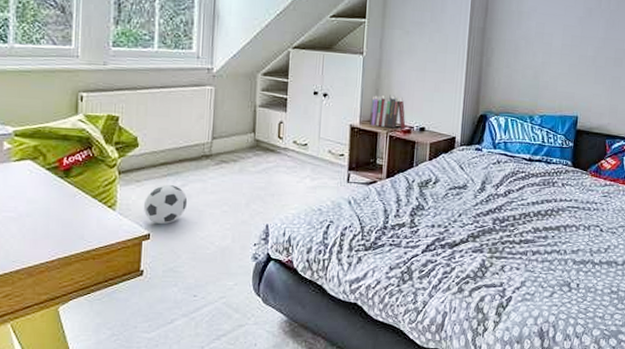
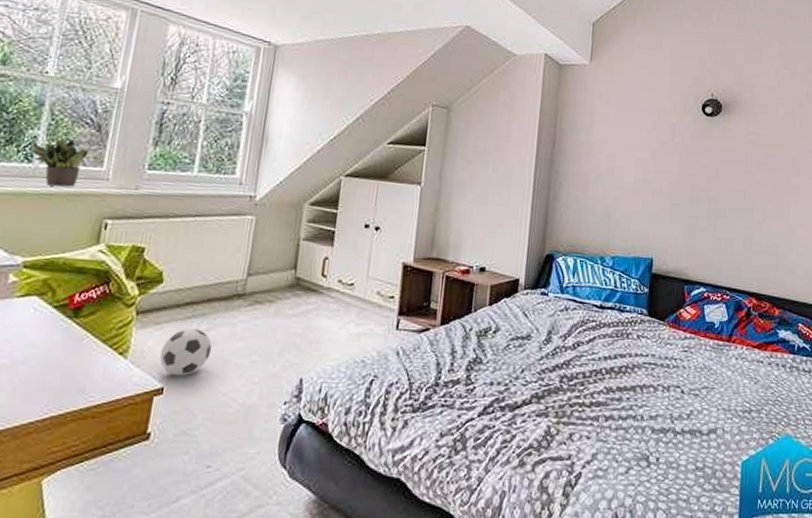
potted plant: none [3,17,59,65] -> present [30,136,92,187]
books: present [369,95,406,129] -> none [424,230,465,269]

